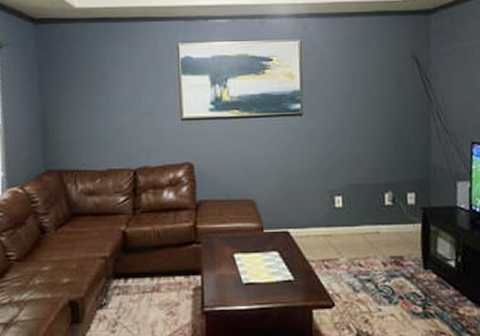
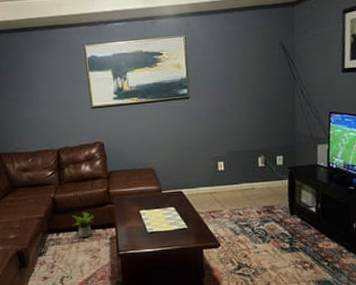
potted plant: none [146,252,176,286] -> present [72,212,95,238]

